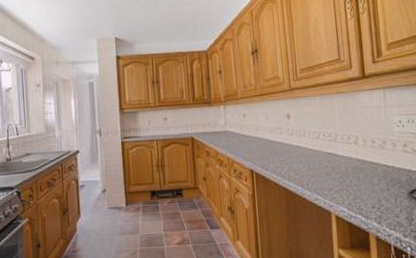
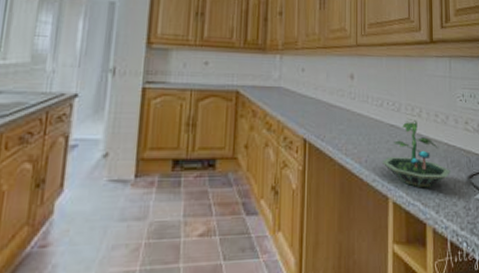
terrarium: none [322,147,392,204] -> present [381,119,452,188]

